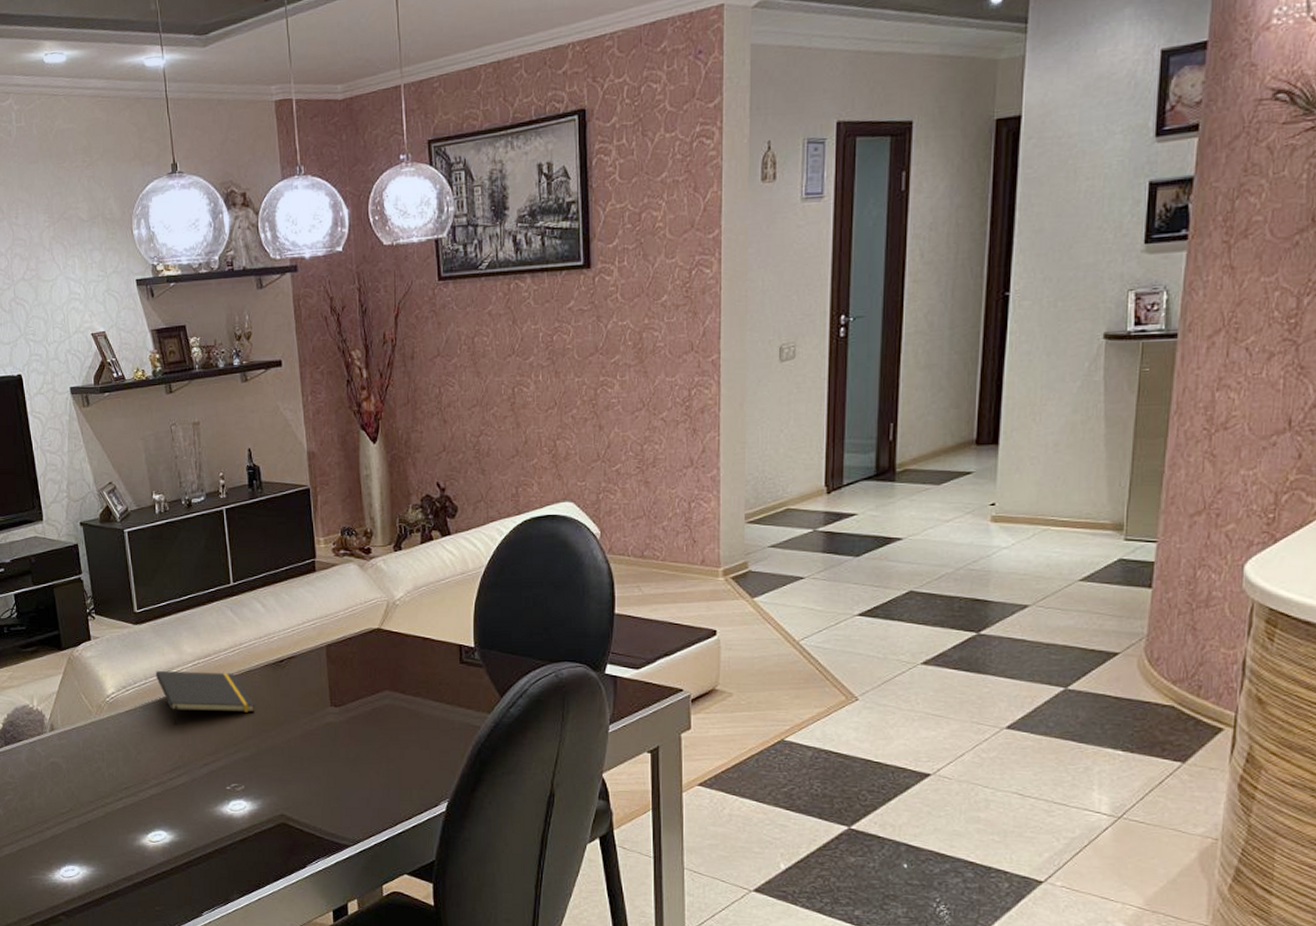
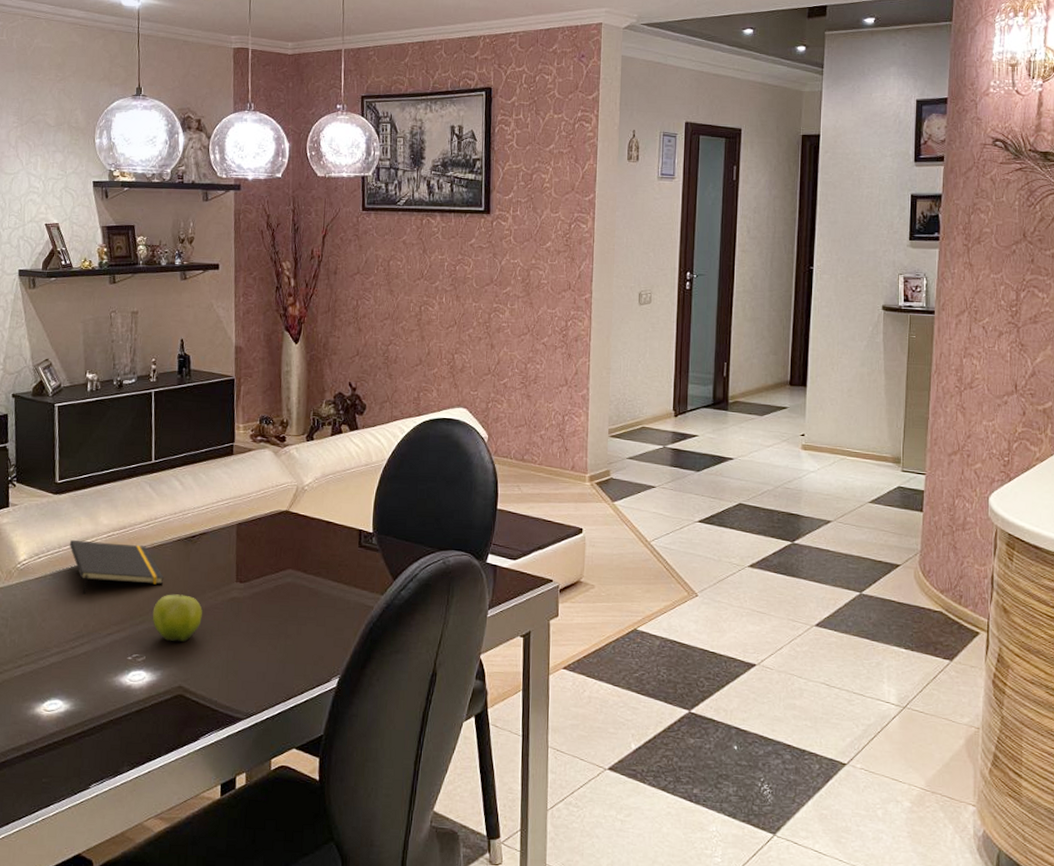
fruit: none [247,717,298,771] -> present [152,590,202,643]

